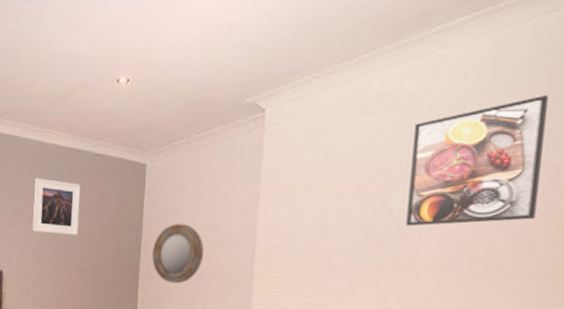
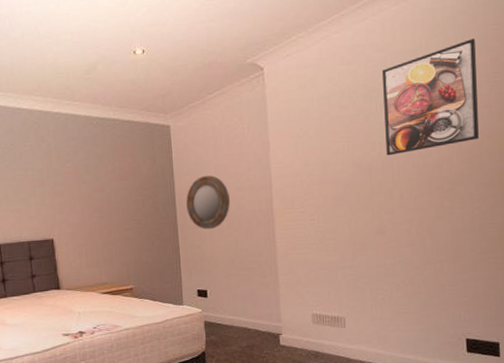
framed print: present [32,178,81,235] -> none [71,148,118,199]

